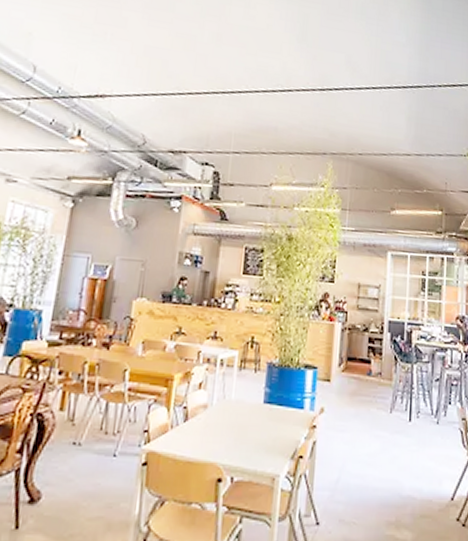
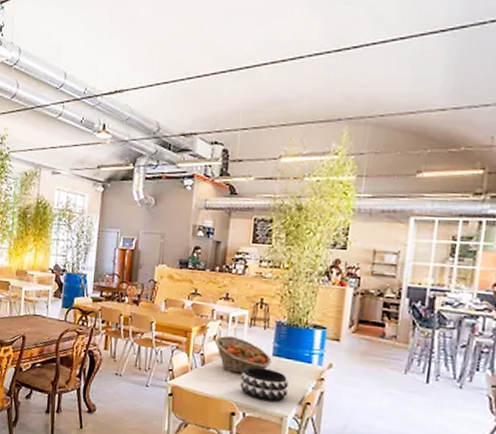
fruit basket: none [199,382,263,429] -> present [214,335,272,374]
decorative bowl: none [228,418,280,460] -> present [240,367,289,402]

